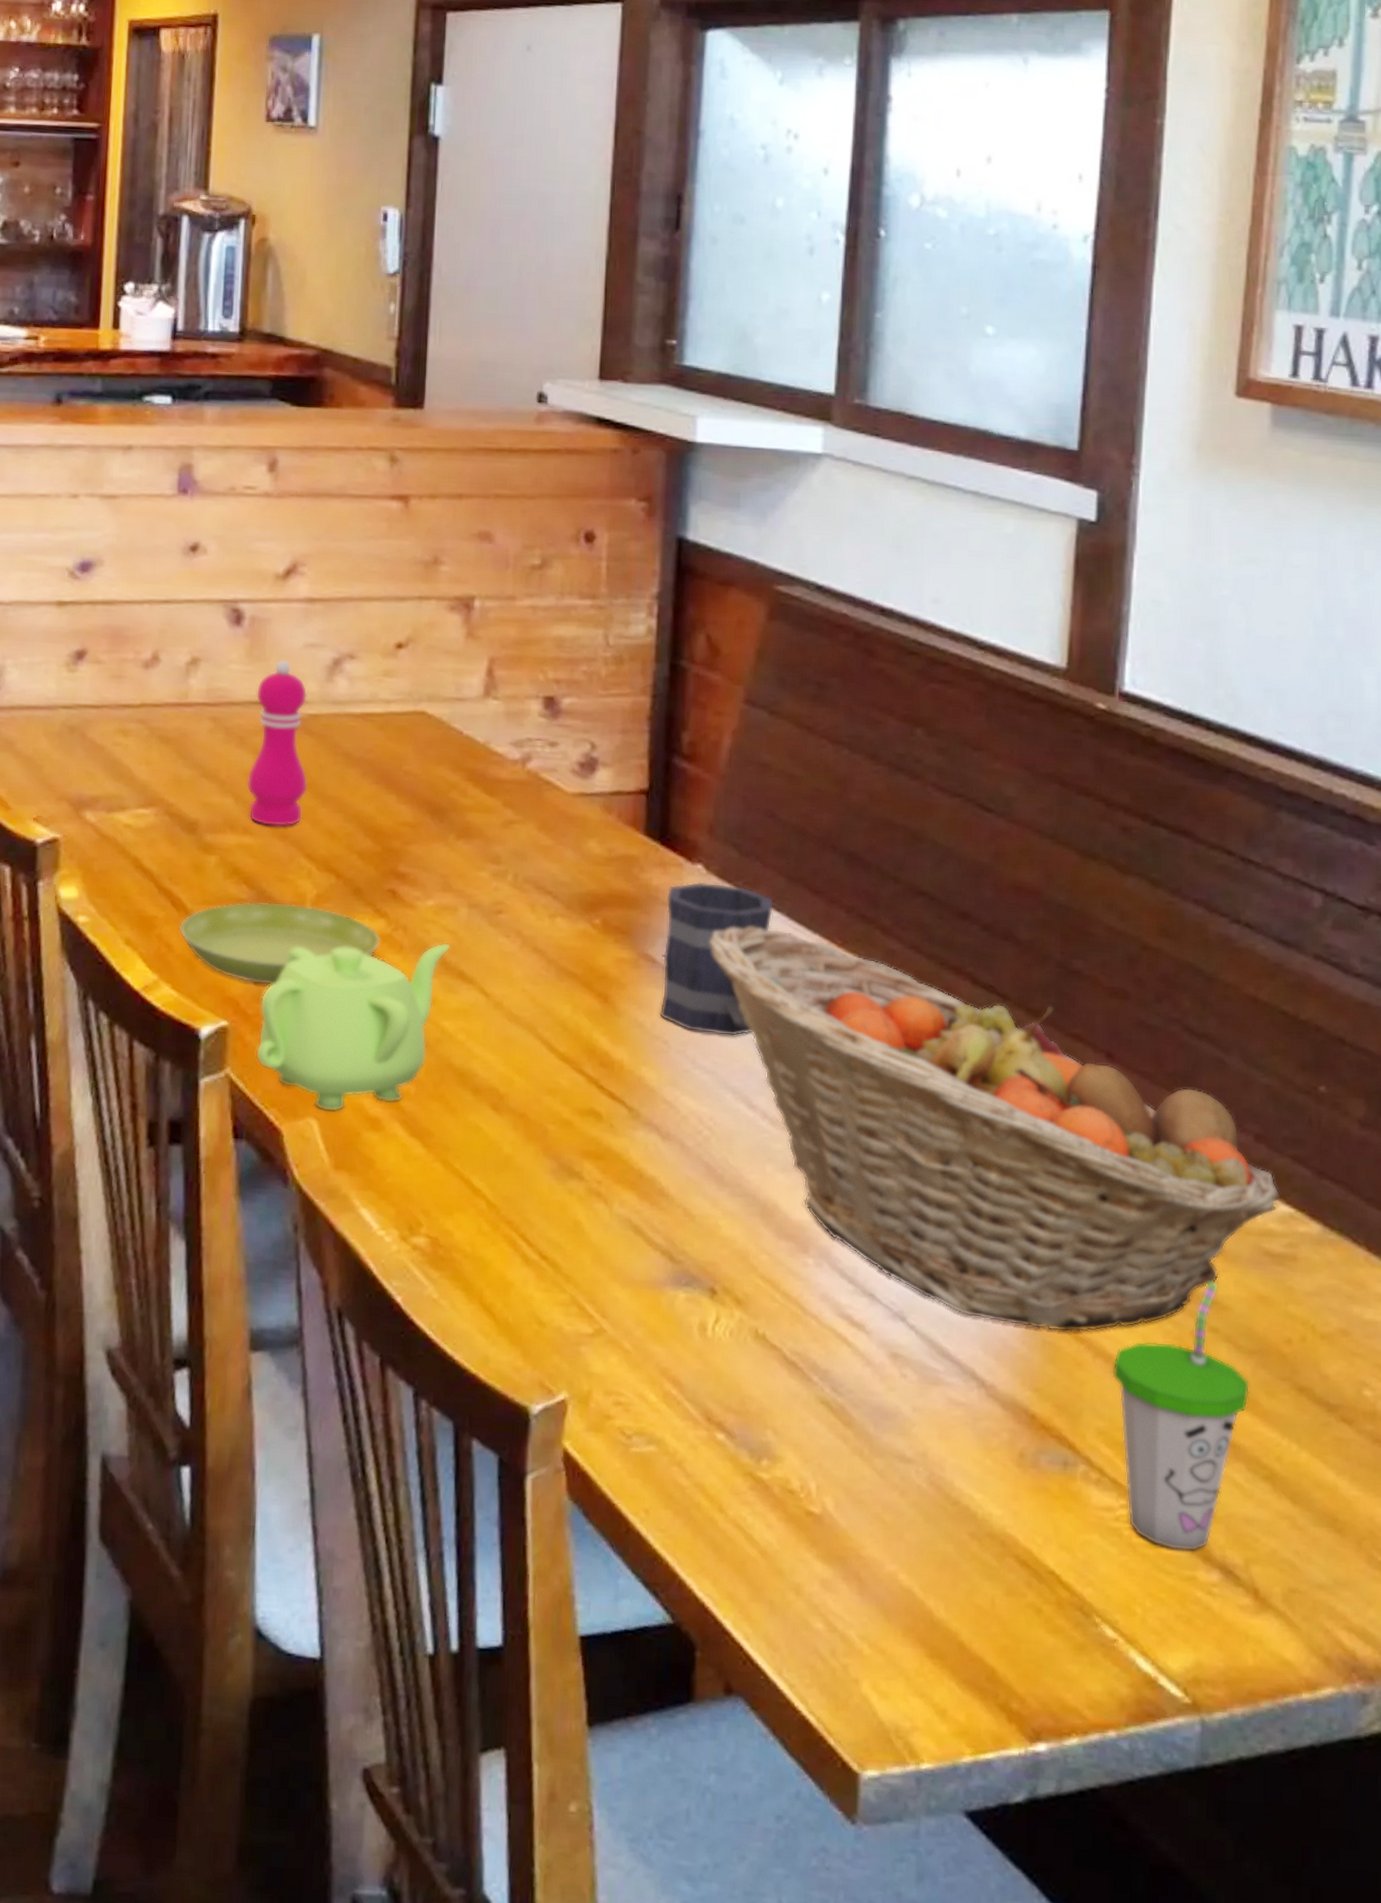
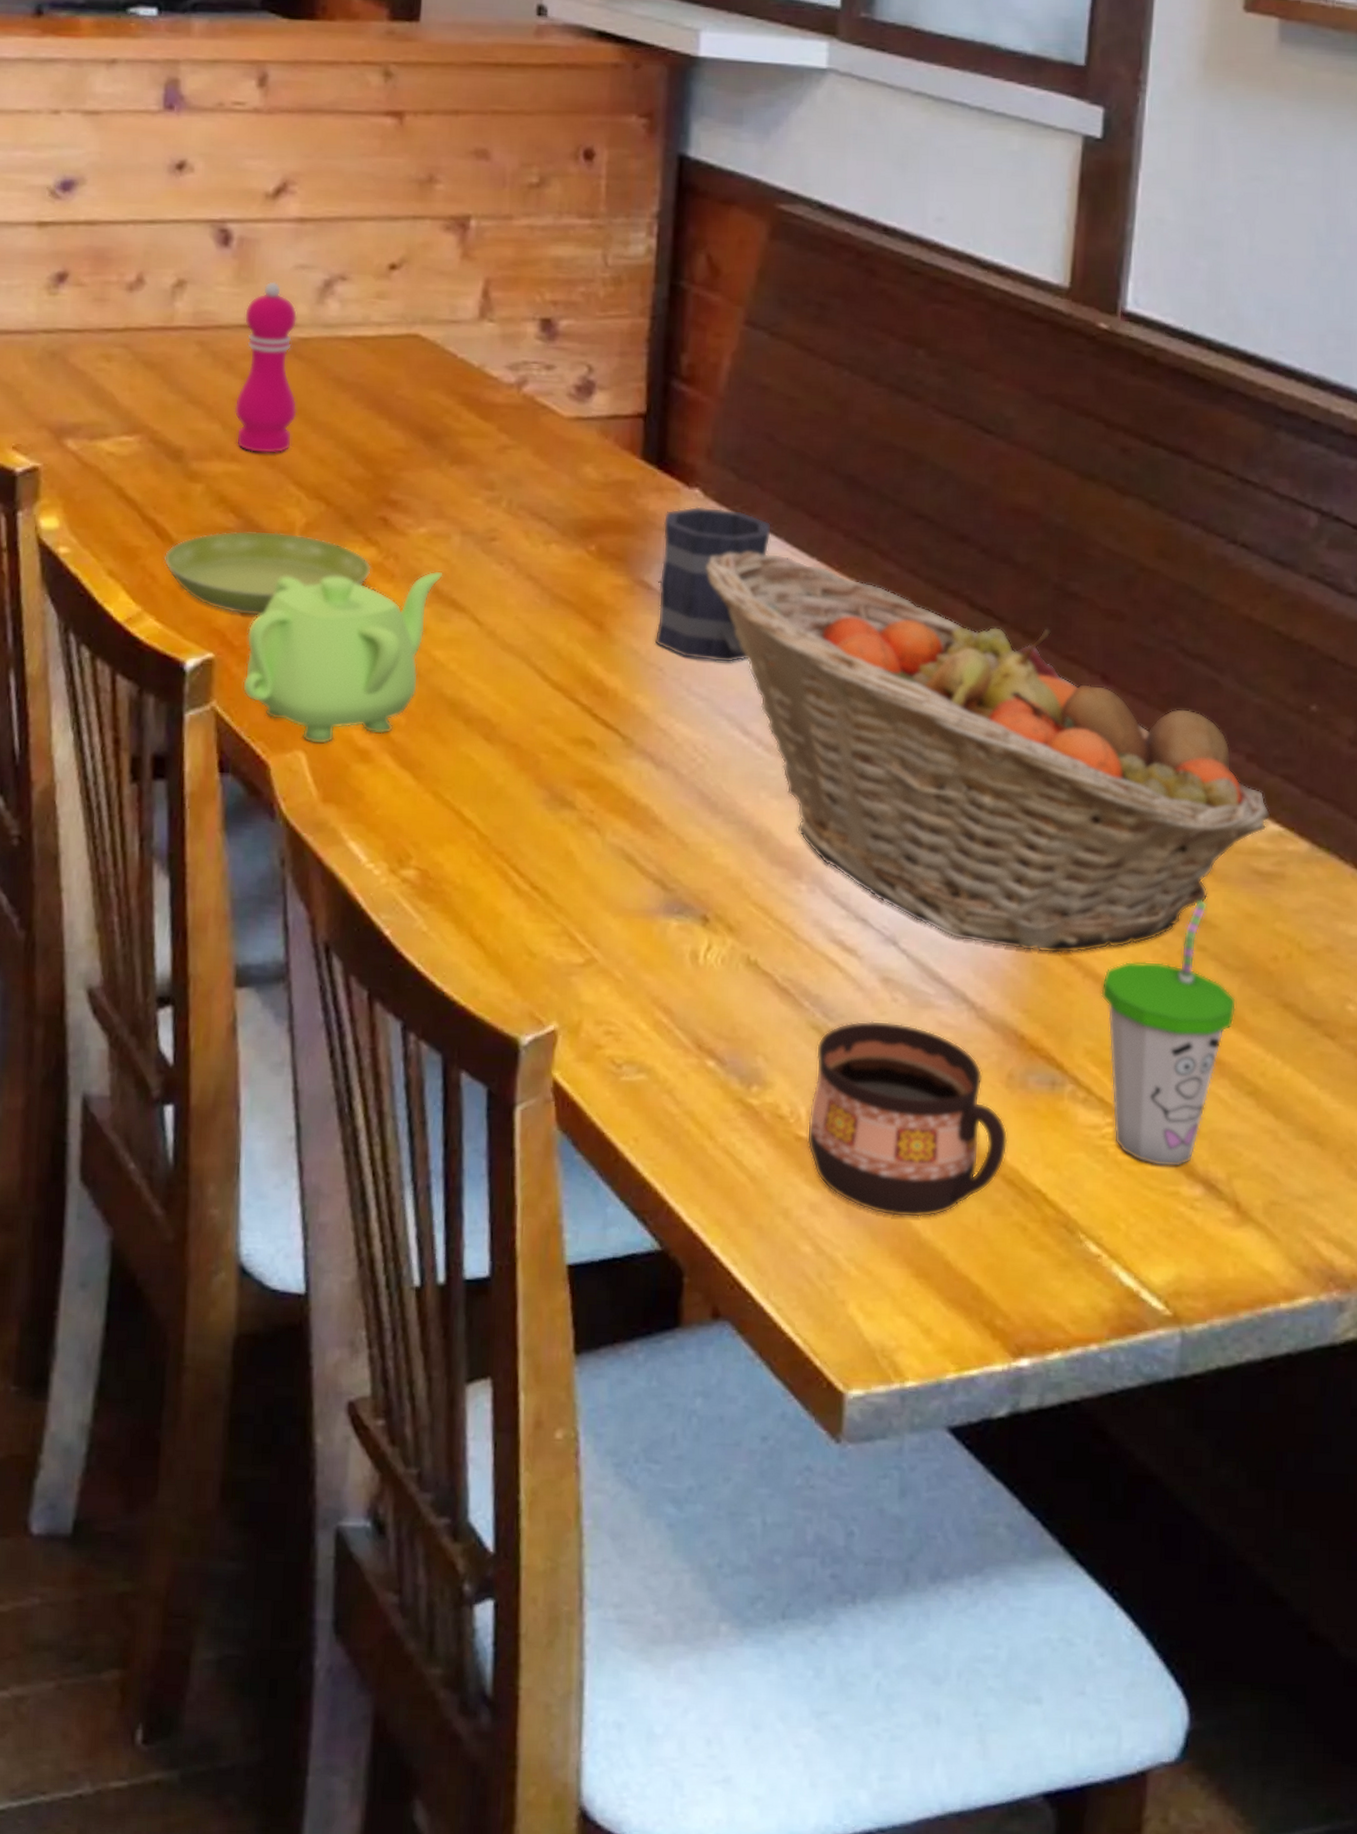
cup: none [817,1396,1021,1597] -> present [806,1020,1008,1218]

